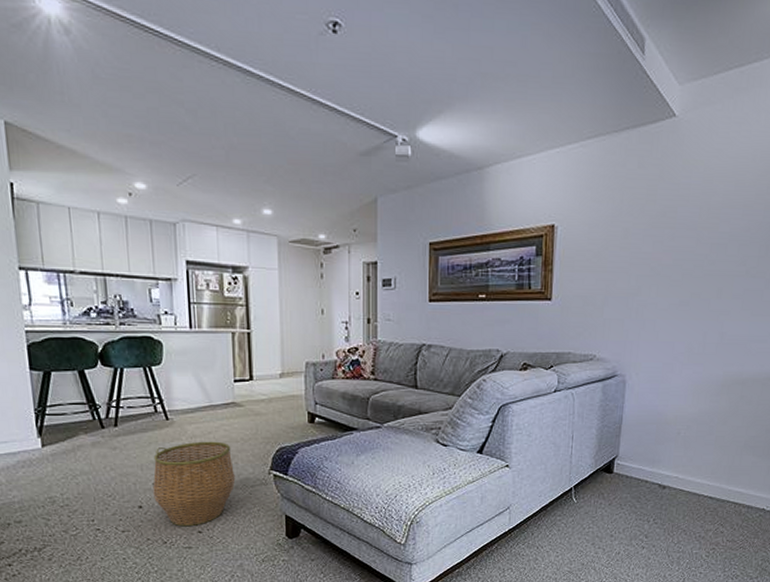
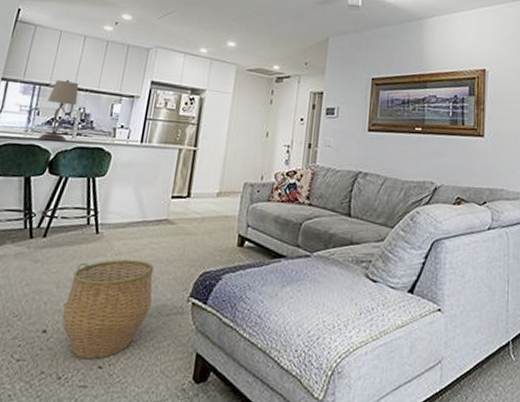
table lamp: none [77,265,111,333] -> present [39,79,79,142]

